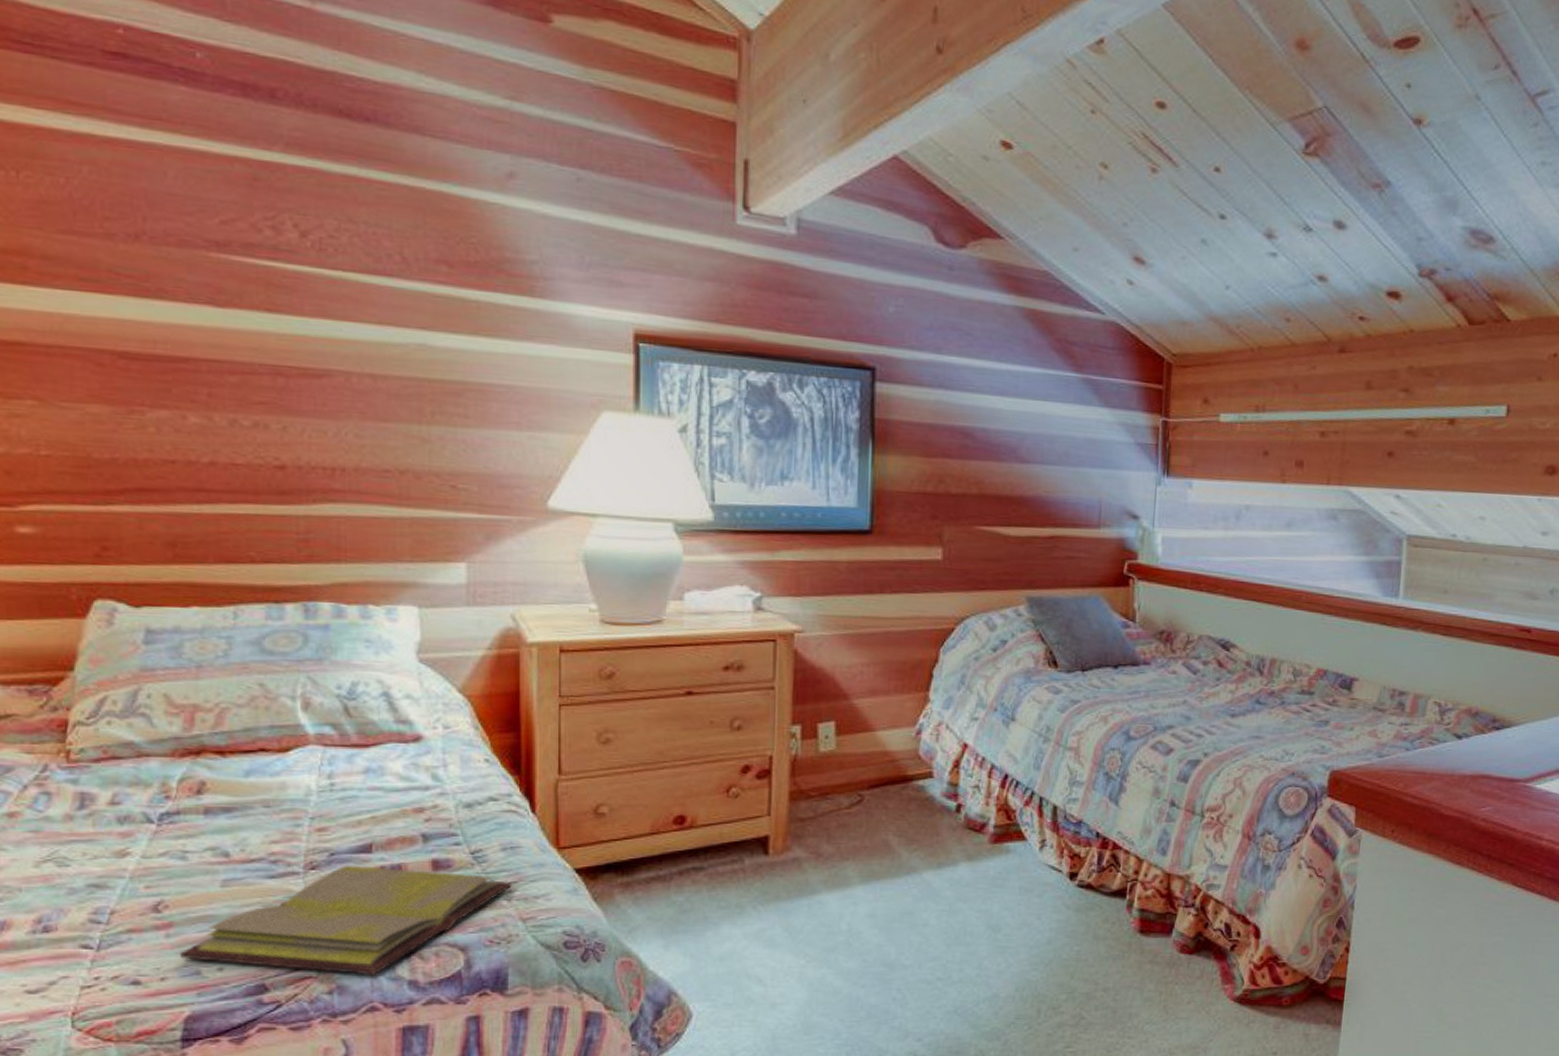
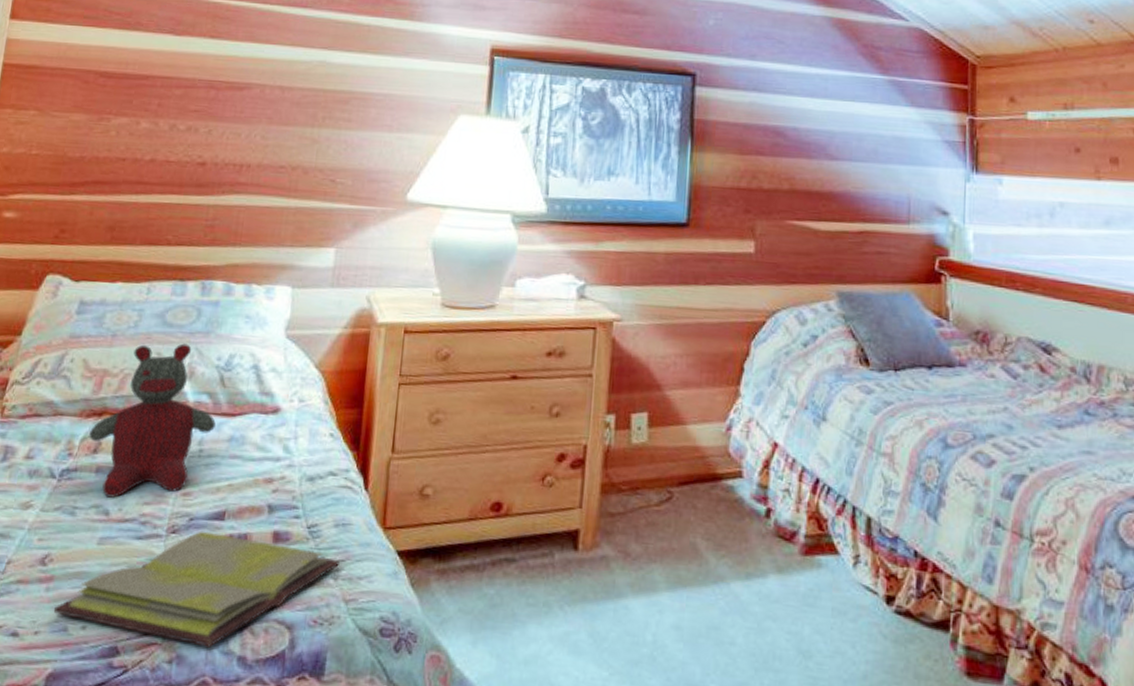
stuffed bear: none [188,672,346,839] -> present [89,343,216,498]

